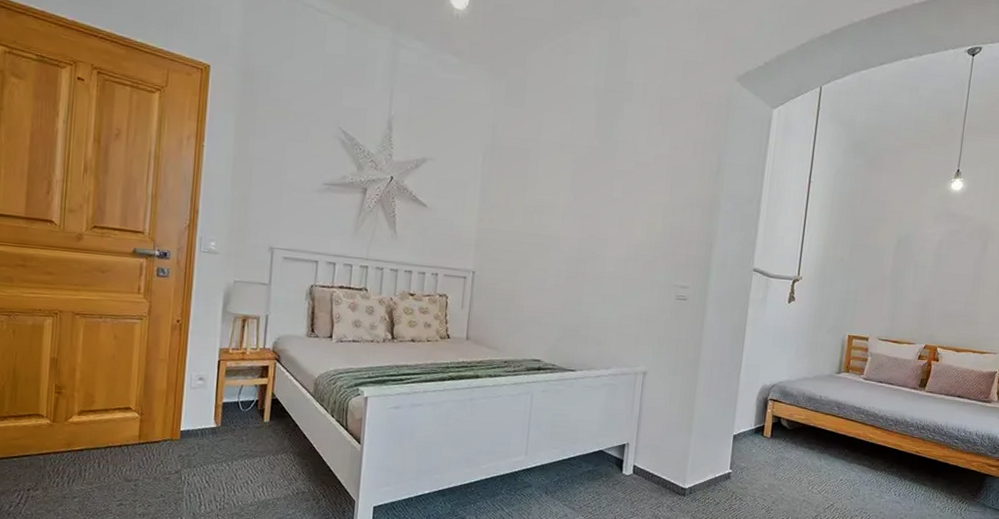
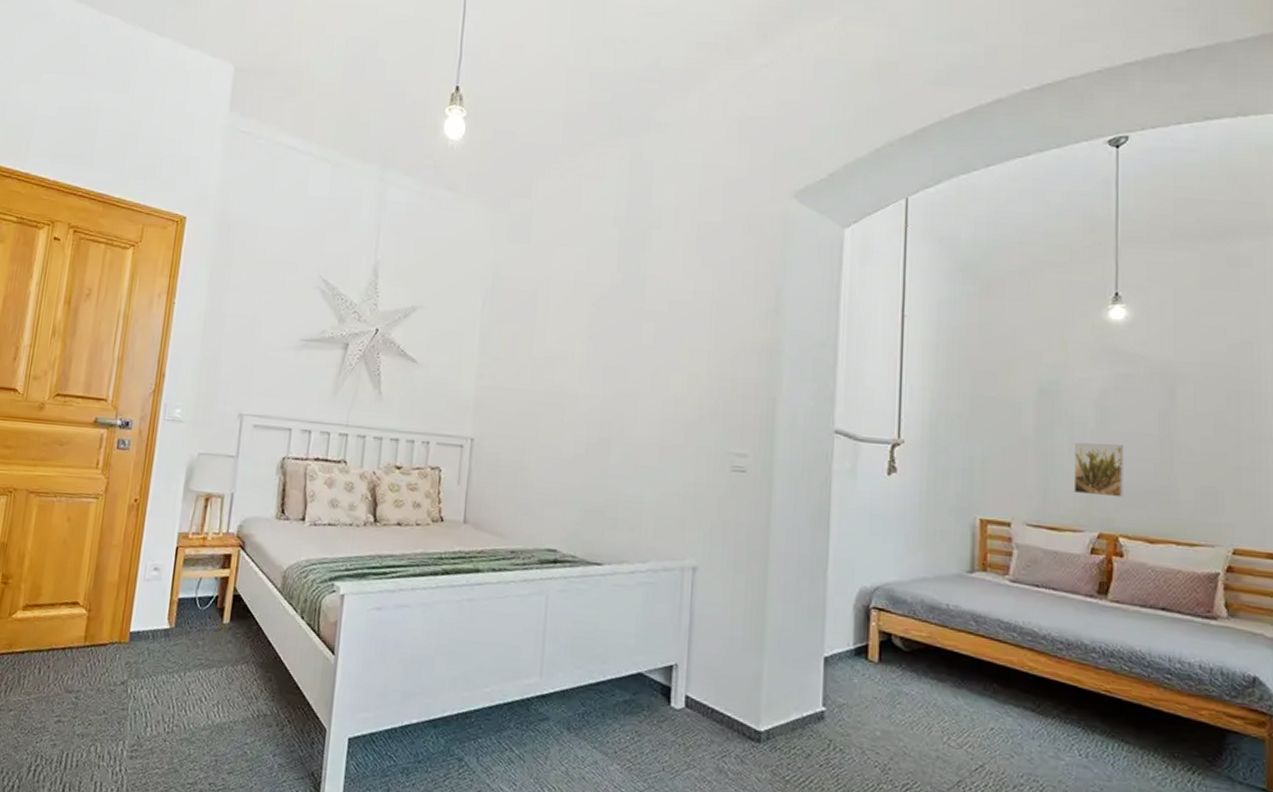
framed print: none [912,280,949,320] -> present [1073,442,1123,498]

